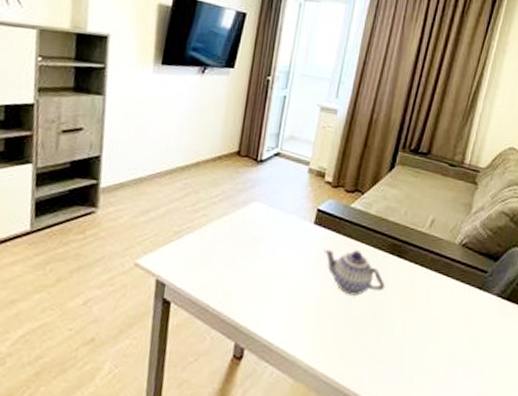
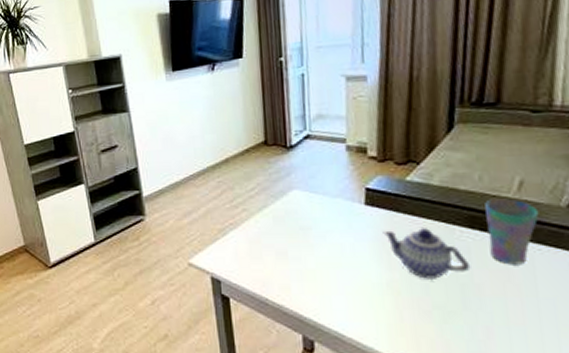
cup: none [401,231,441,289] -> present [485,198,539,265]

